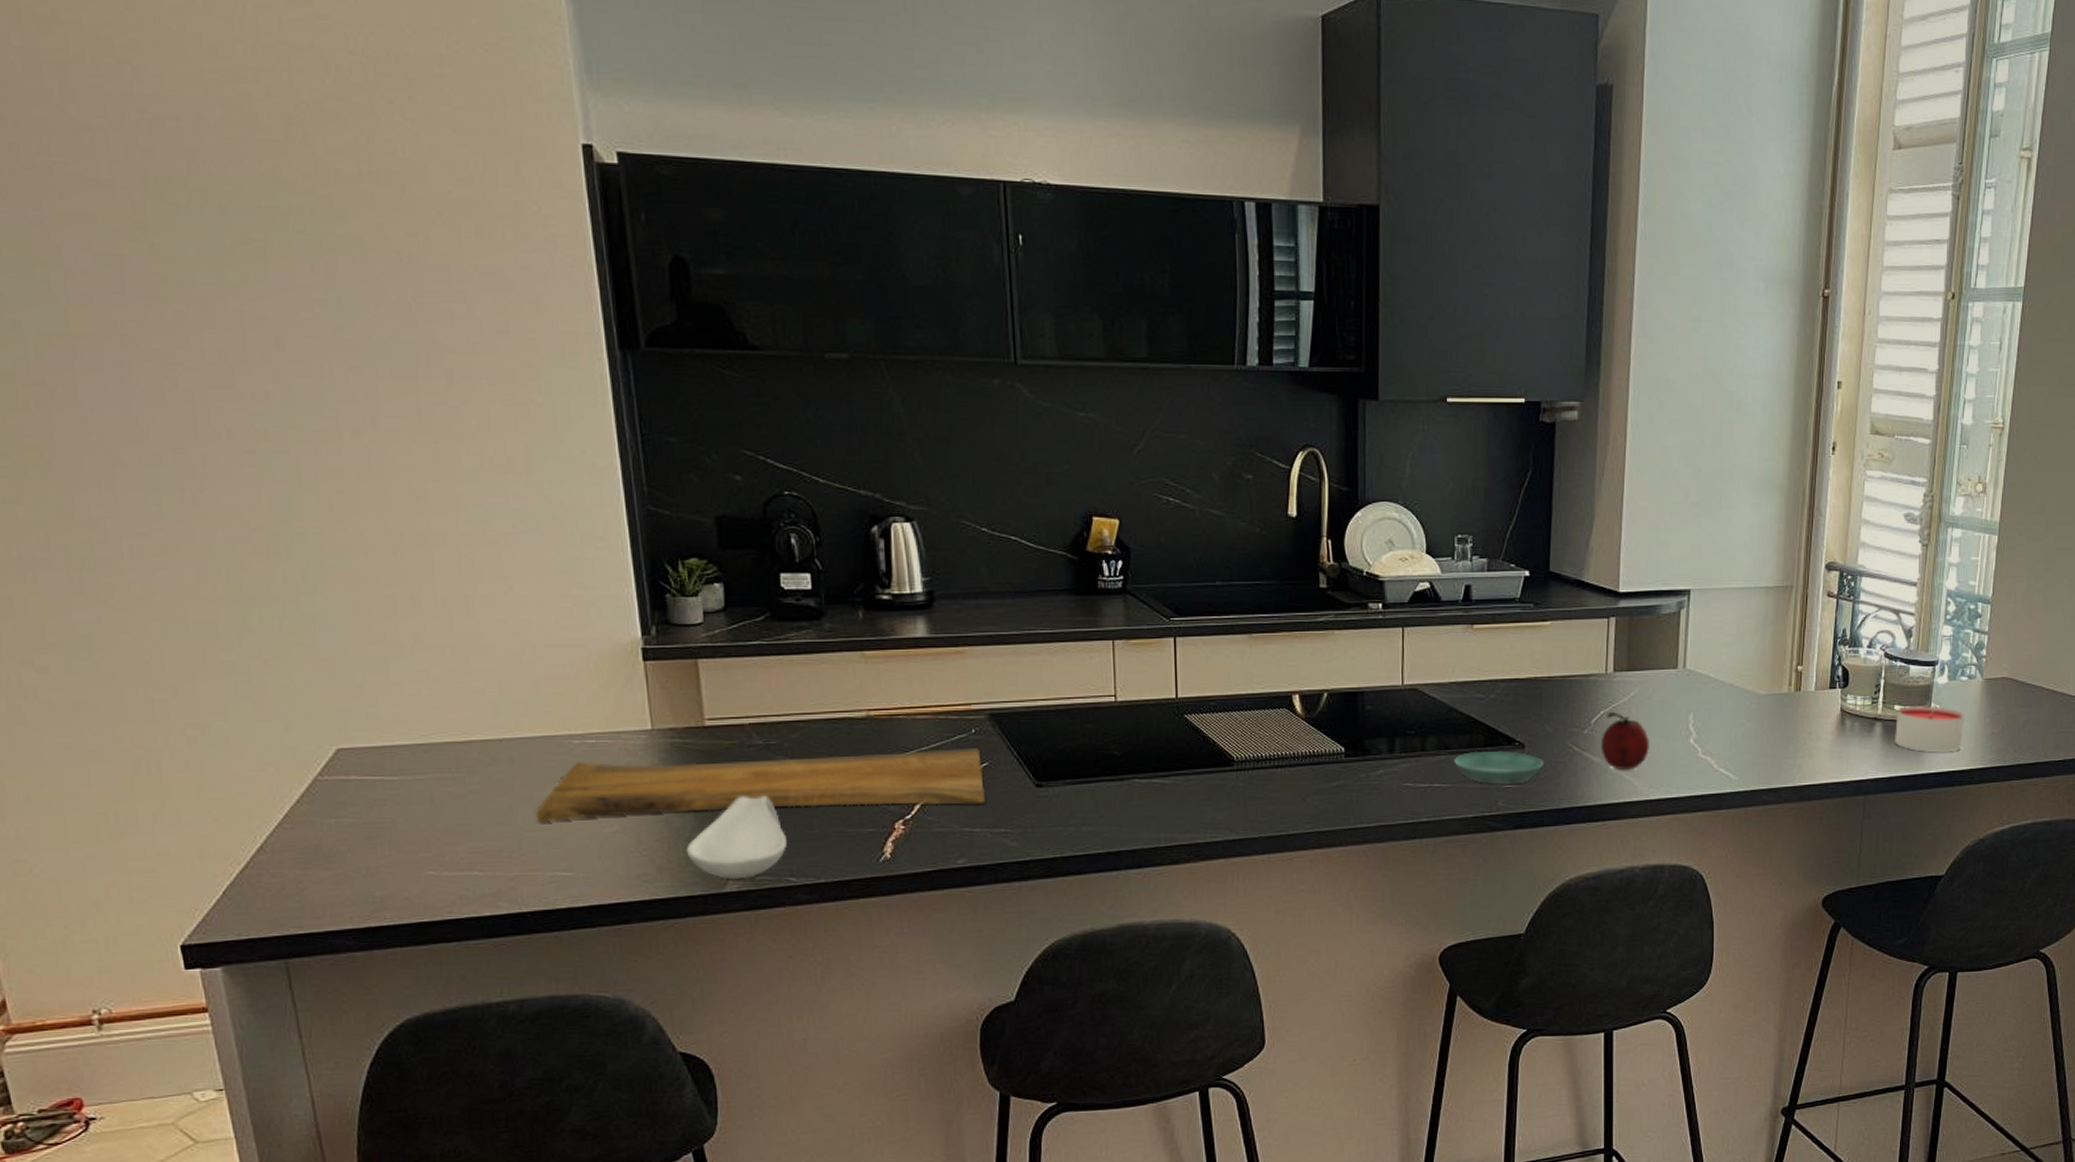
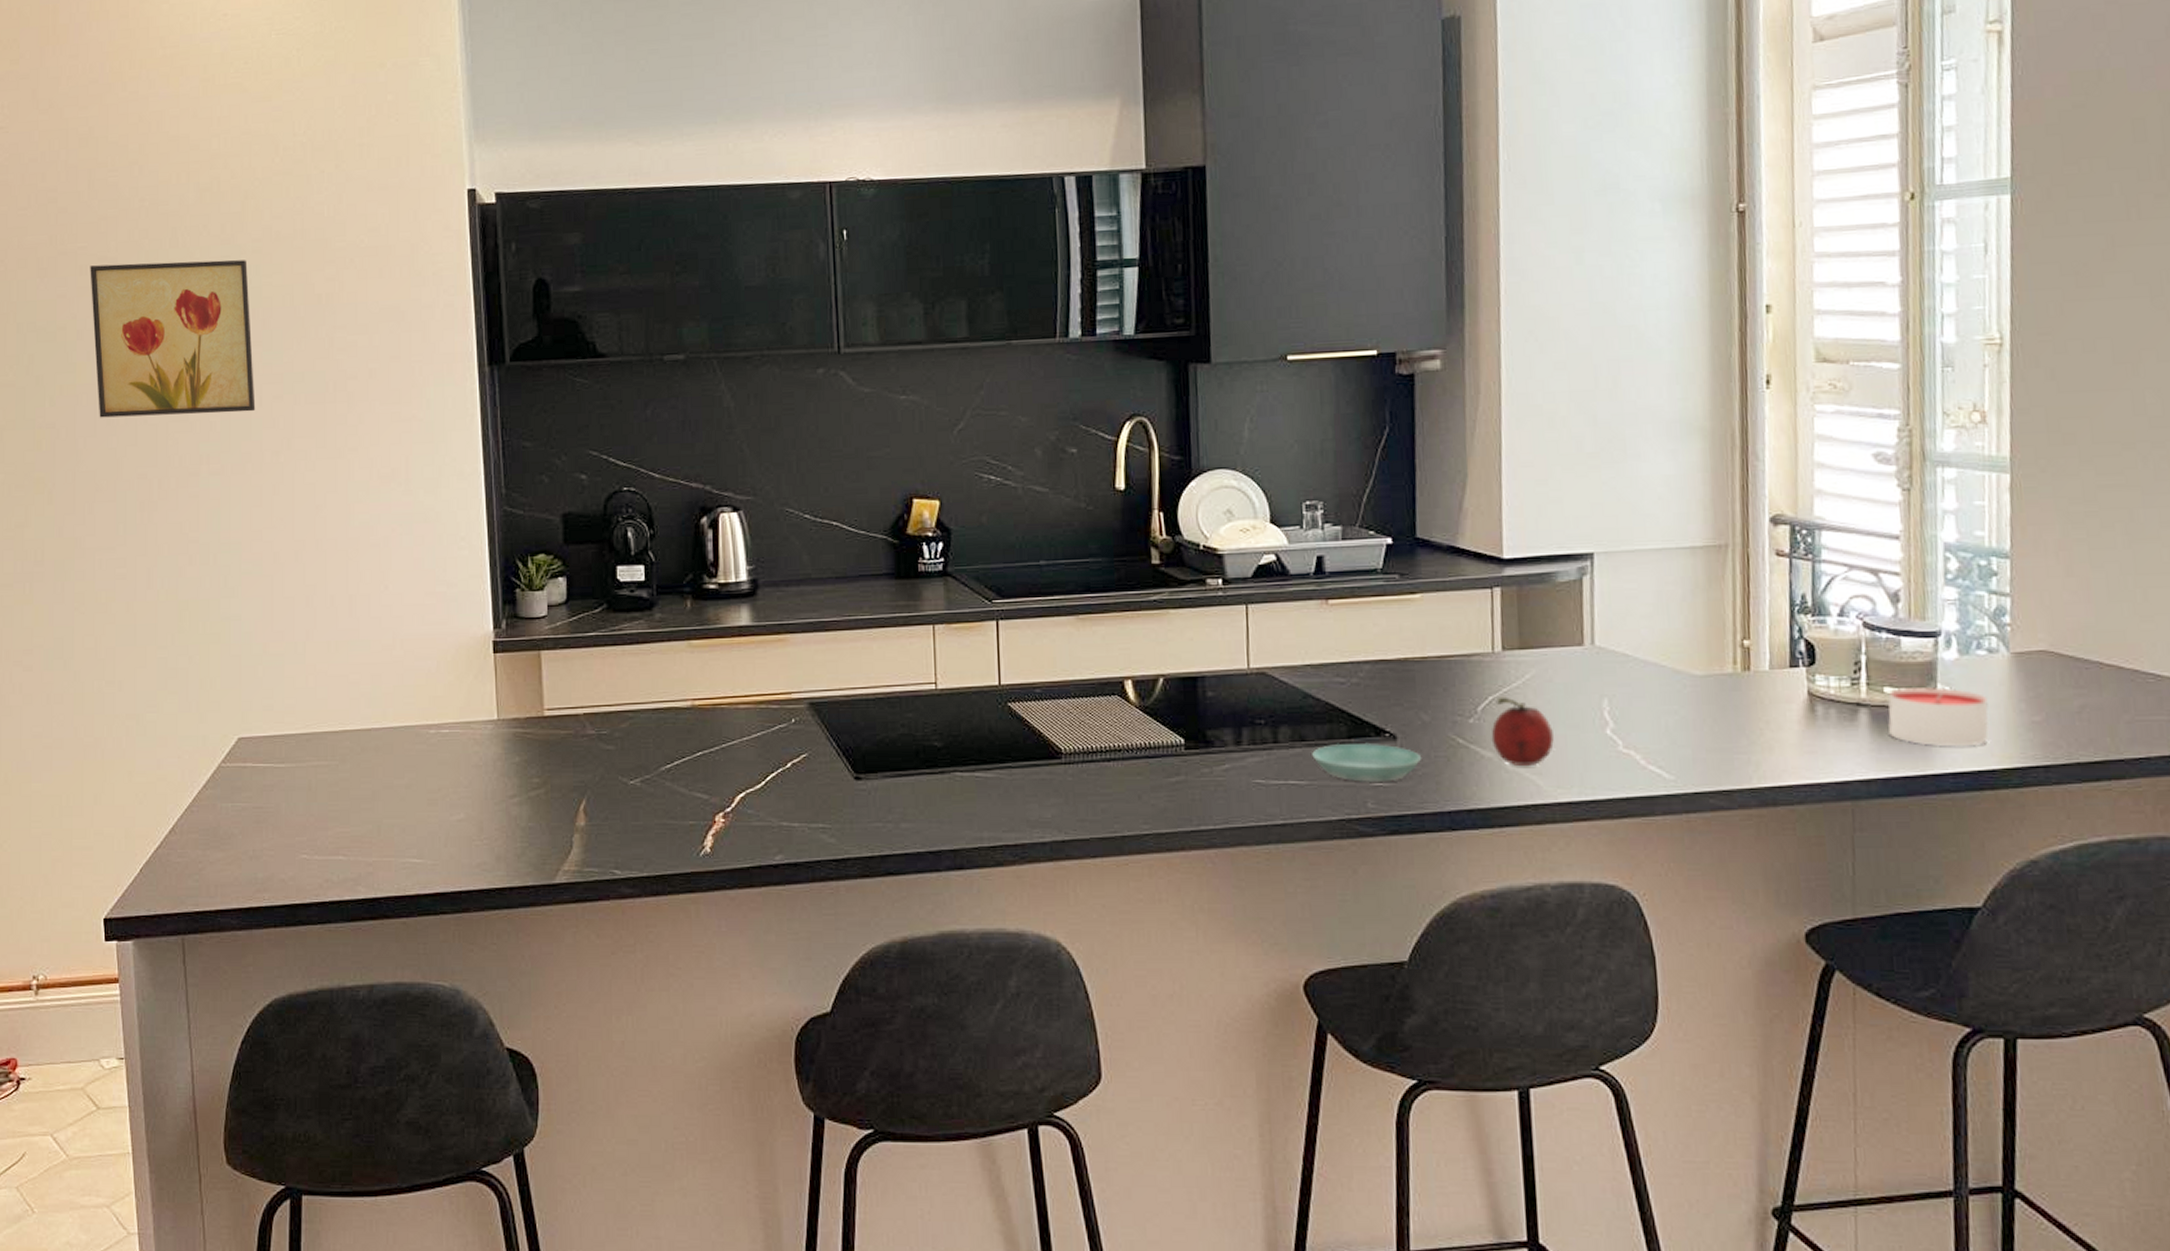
wall art: none [73,187,326,383] -> present [90,260,256,418]
cutting board: present [535,748,985,823] -> none [394,738,804,810]
spoon rest: present [686,796,787,880] -> none [522,786,613,871]

